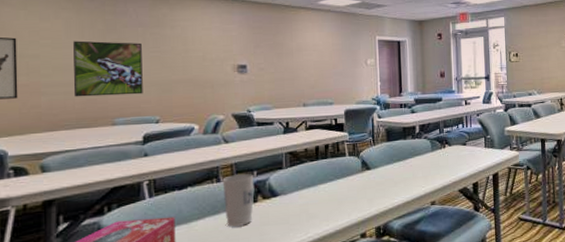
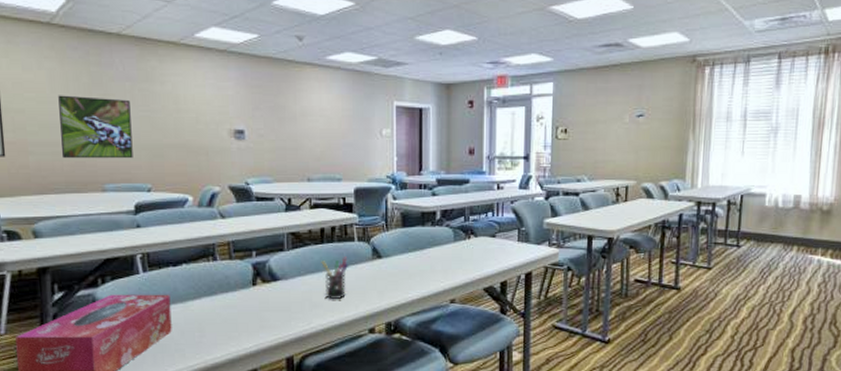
cup: present [222,174,254,227] -> none [219,254,253,310]
pen holder: none [316,170,342,210] -> present [321,257,349,300]

